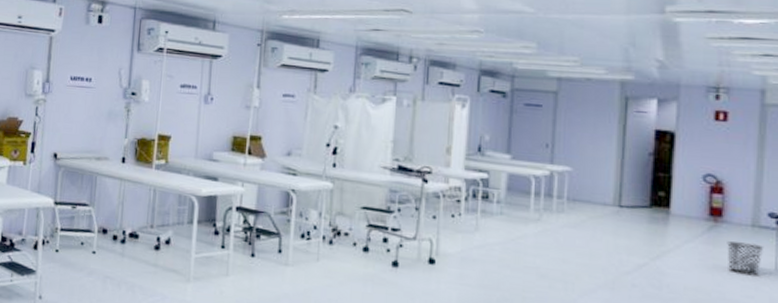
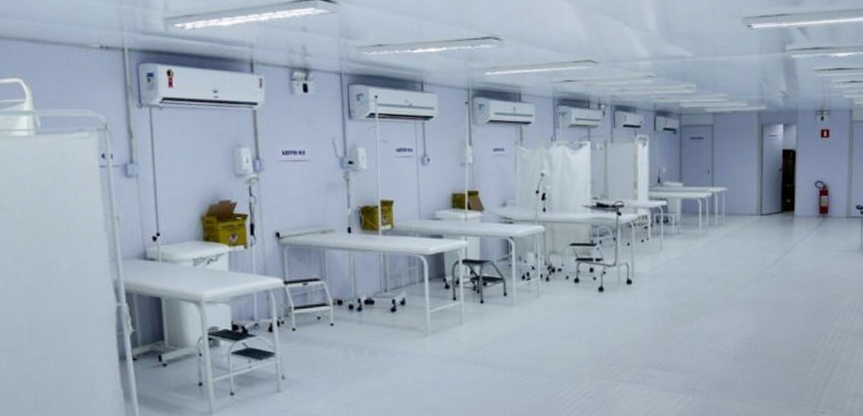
waste bin: present [727,241,764,276] -> none [831,231,854,256]

